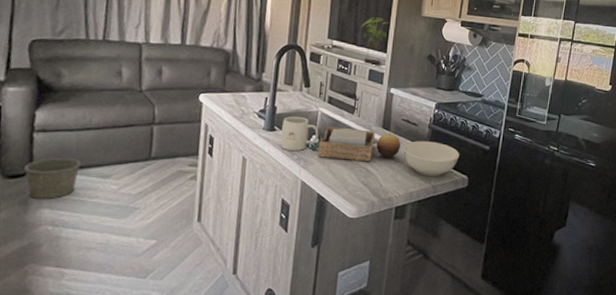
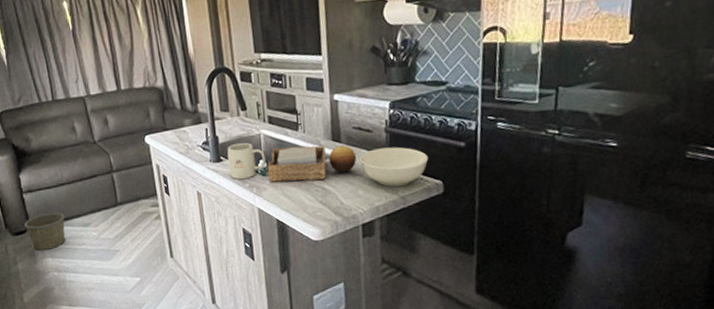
plant: present [361,17,391,66] -> none [287,16,320,73]

